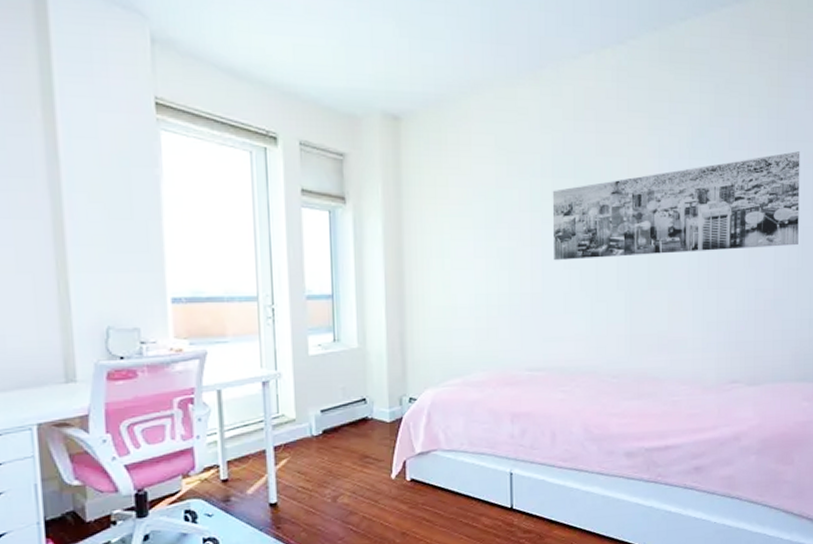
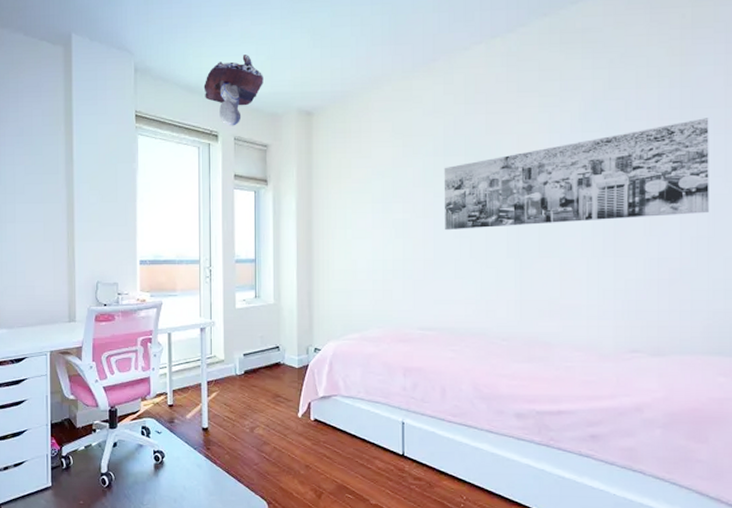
mushroom: none [254,36,338,127] -> present [203,55,265,126]

